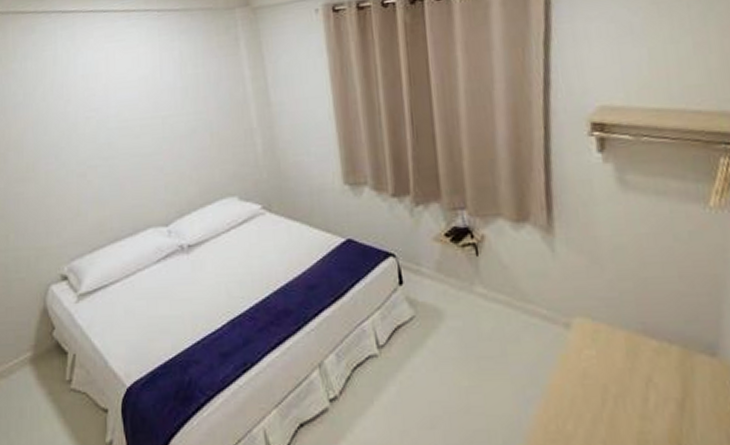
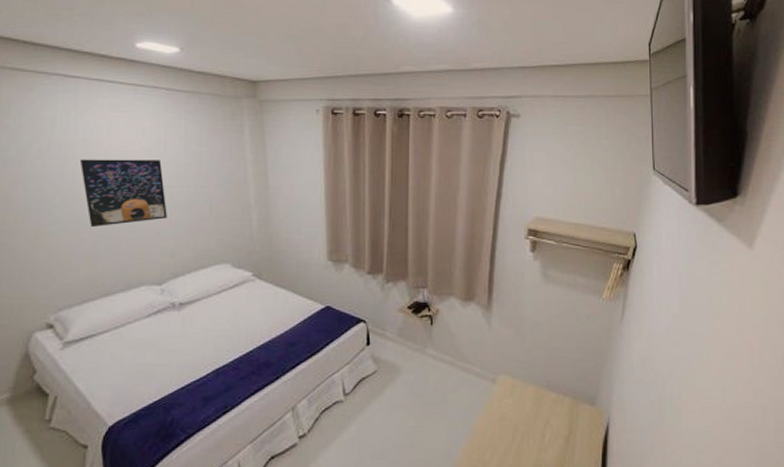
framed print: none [81,88,169,169] -> present [79,159,167,228]

